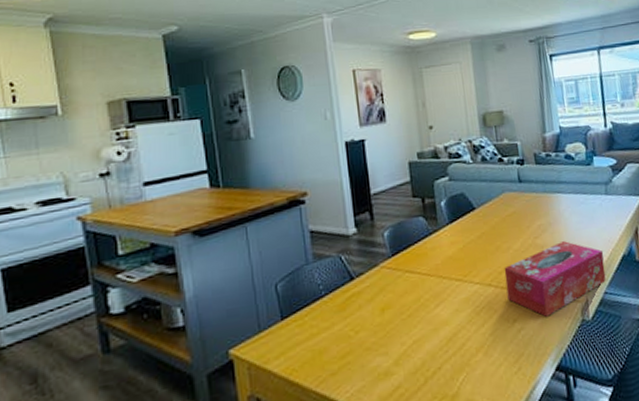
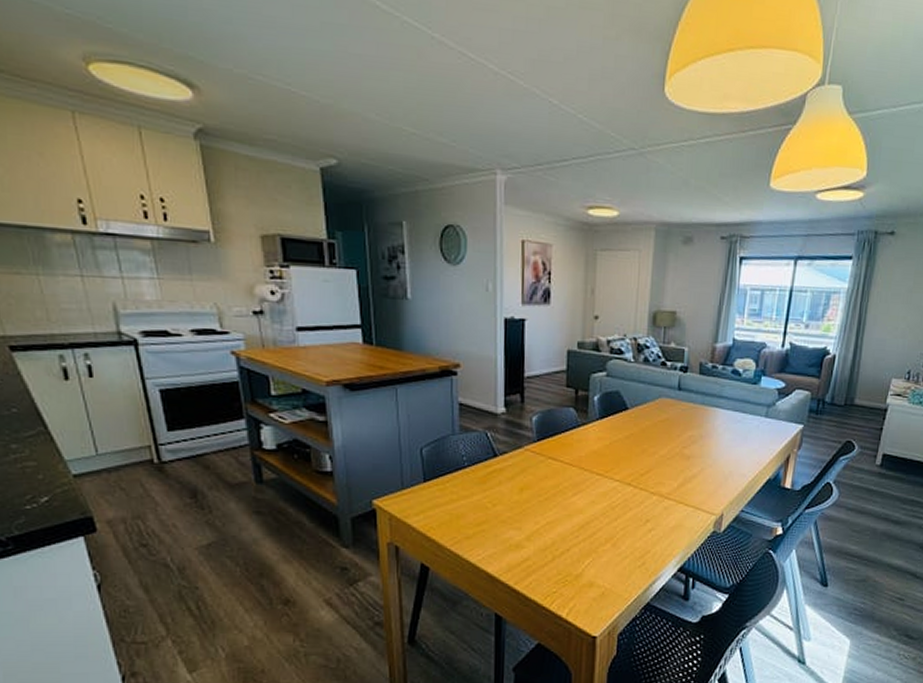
tissue box: present [504,241,606,317] -> none [644,456,750,523]

